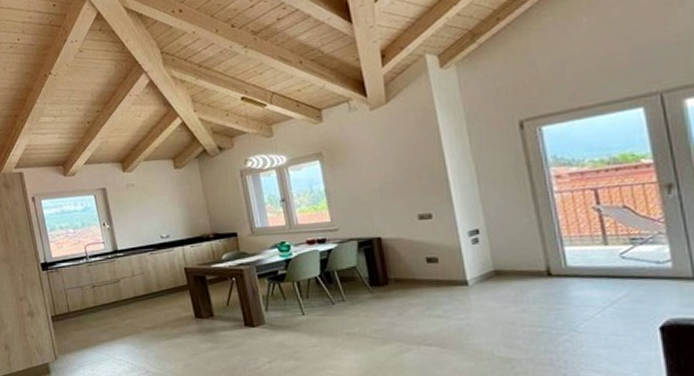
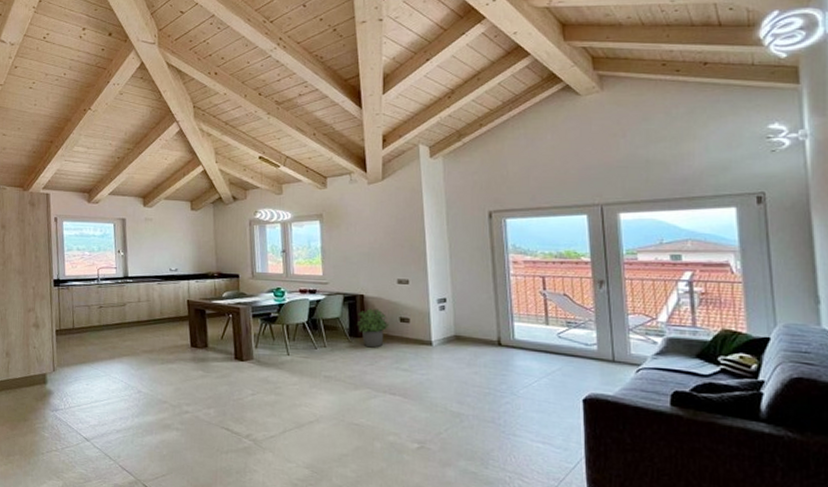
potted plant: none [376,251,415,298] -> present [356,308,389,349]

